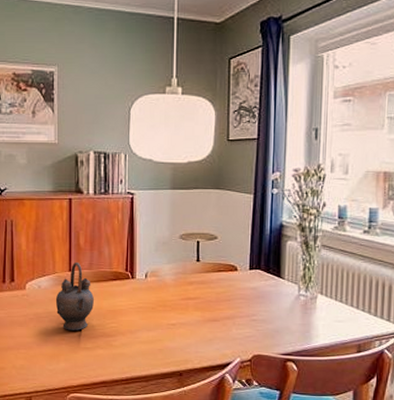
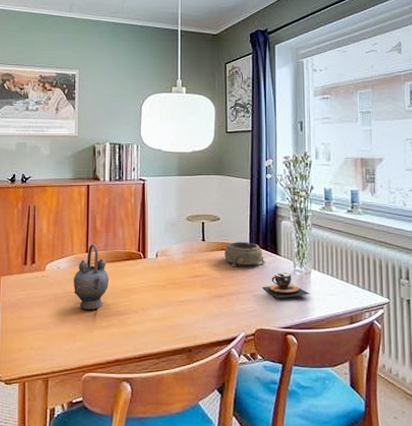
decorative bowl: none [221,263,266,290] -> present [224,242,265,267]
teacup: none [261,296,315,324] -> present [261,272,310,299]

